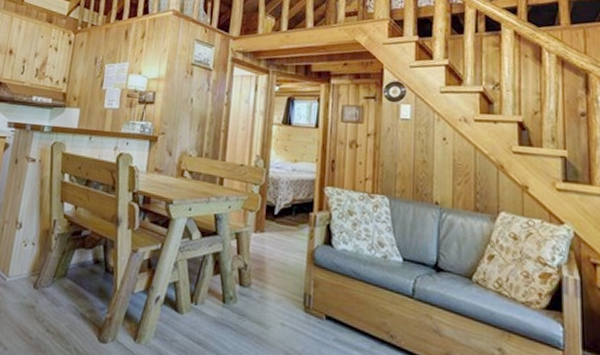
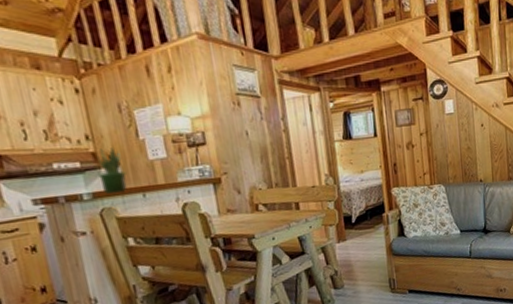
planter: none [61,91,84,133] -> present [96,146,128,195]

